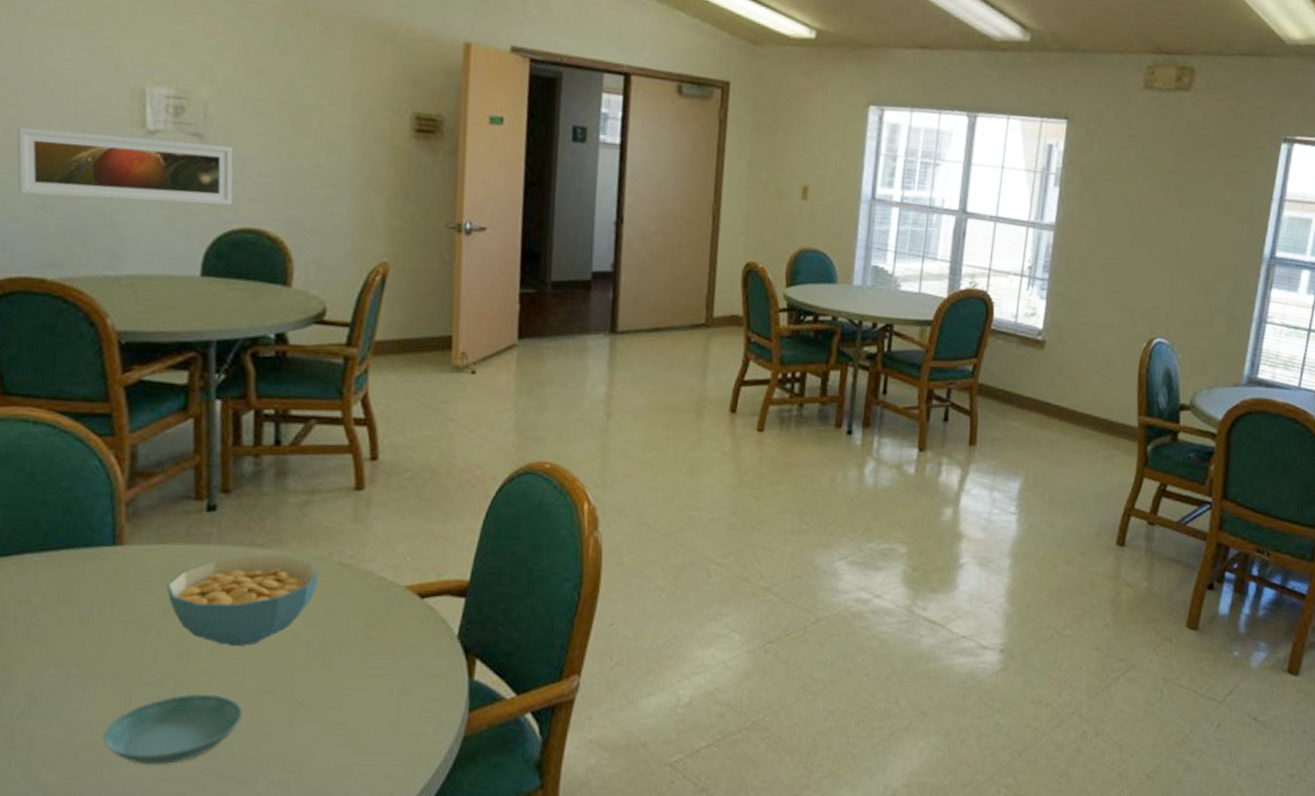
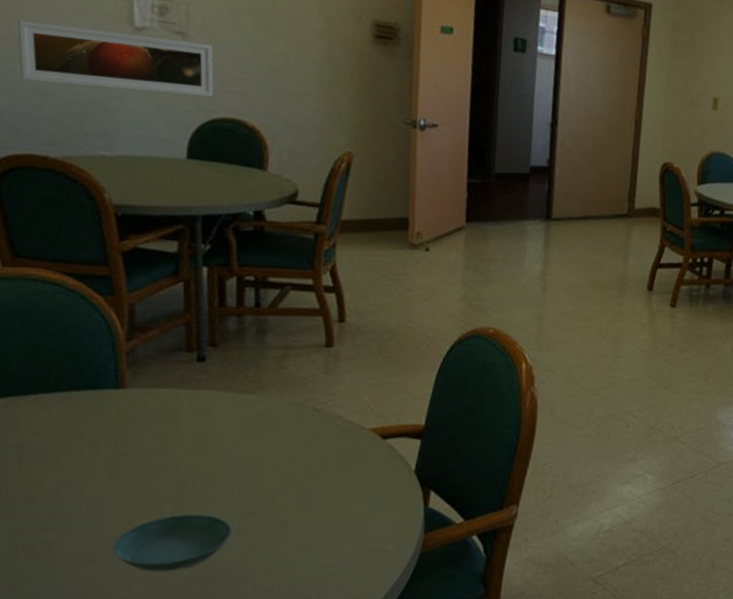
cereal bowl: present [167,555,320,646] -> none [164,399,296,475]

